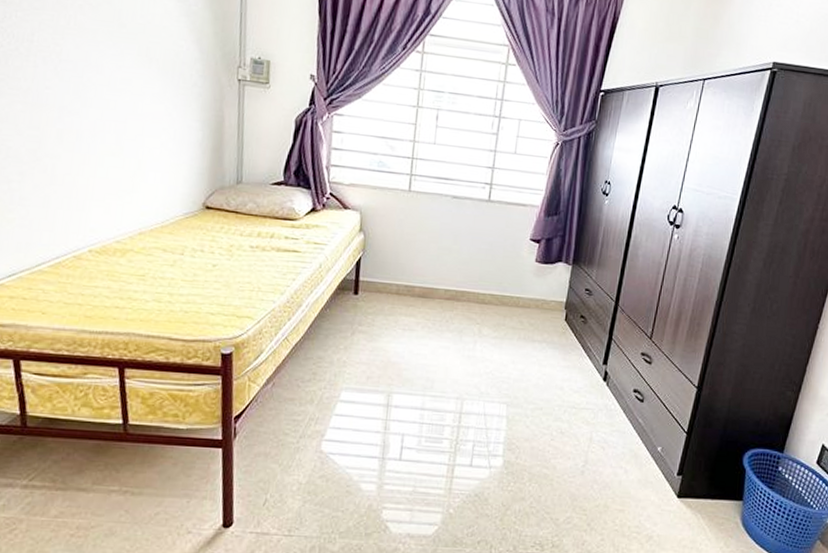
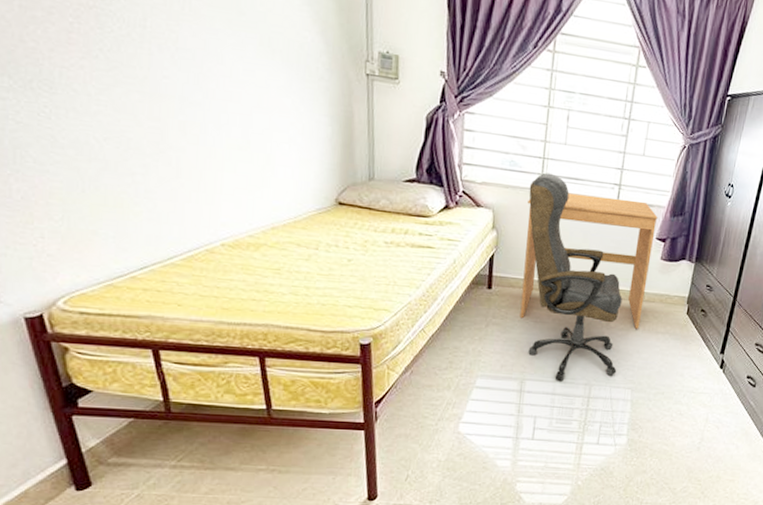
desk: none [387,193,532,337] -> present [520,193,658,329]
office chair: none [396,173,495,395] -> present [528,172,622,382]

